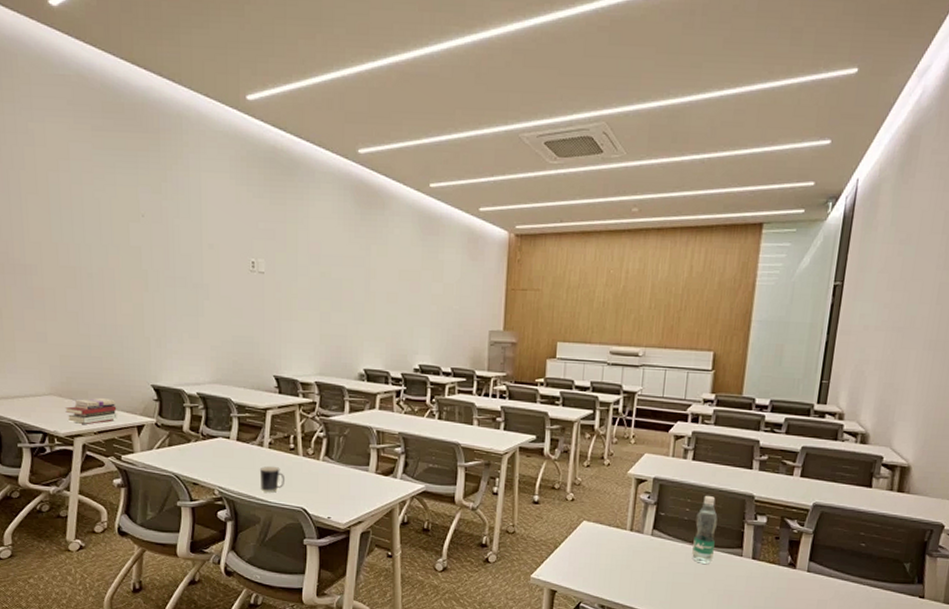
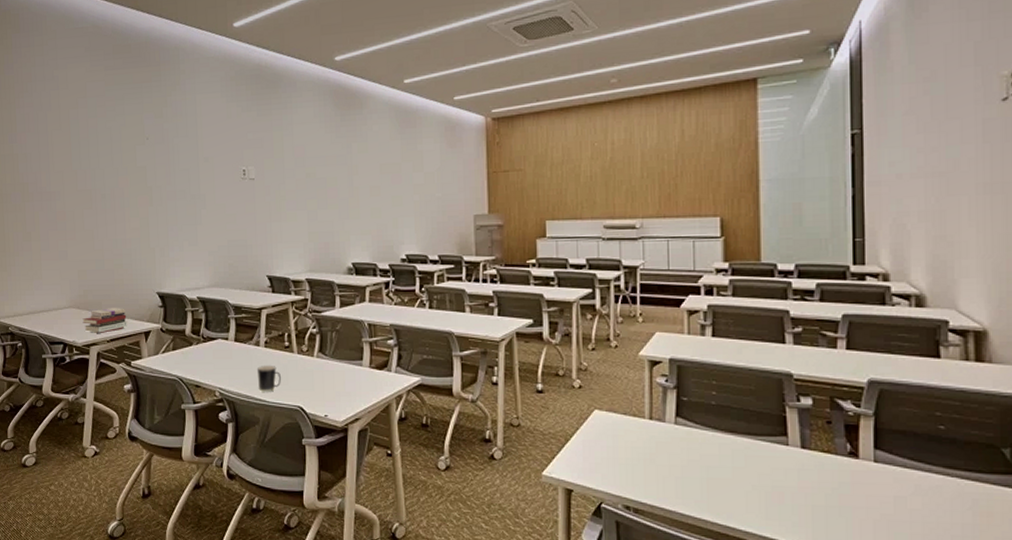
bottle: present [692,495,719,564] -> none [725,375,753,455]

